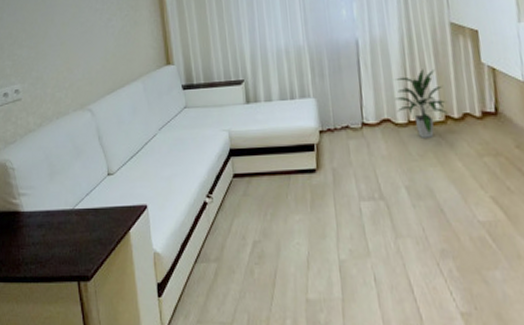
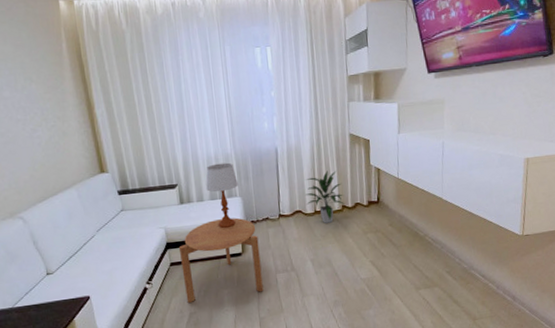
side table: none [243,121,344,227] -> present [178,217,264,303]
table lamp: none [274,56,313,137] -> present [205,162,239,229]

